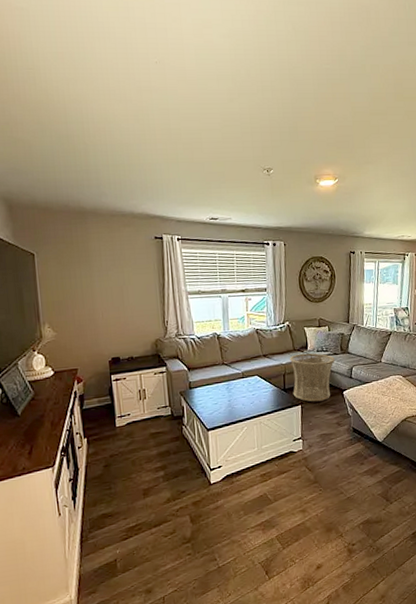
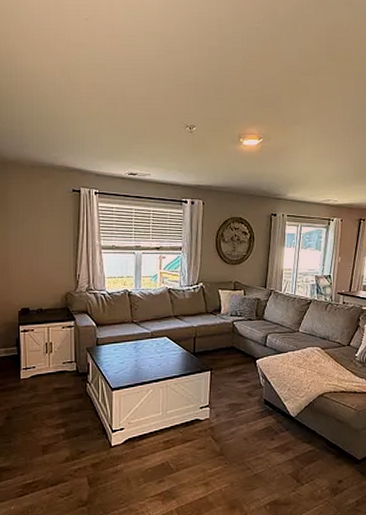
basket: present [290,353,335,402] -> none [202,317,249,369]

